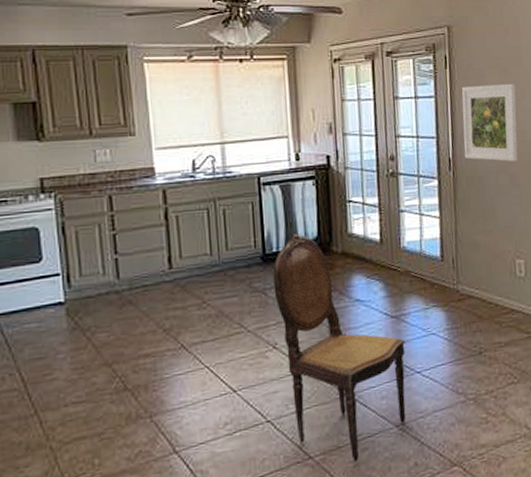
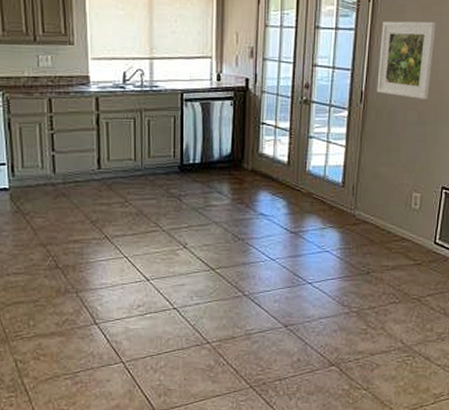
dining chair: present [273,233,407,462] -> none [188,148,300,351]

